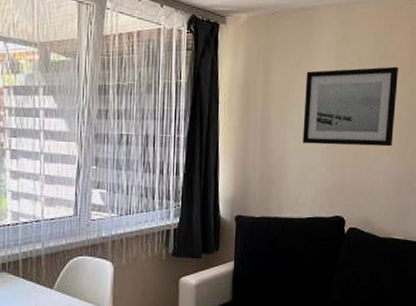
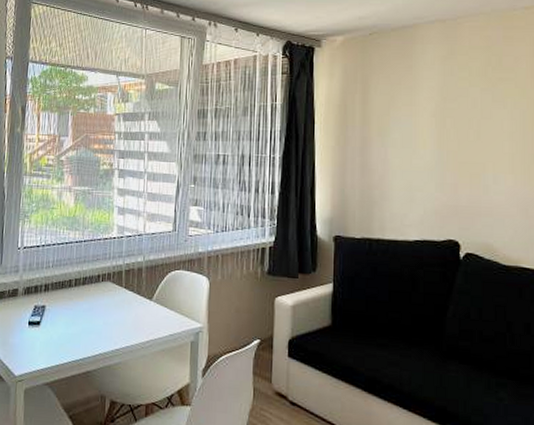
wall art: present [302,66,399,147] -> none [407,79,519,165]

